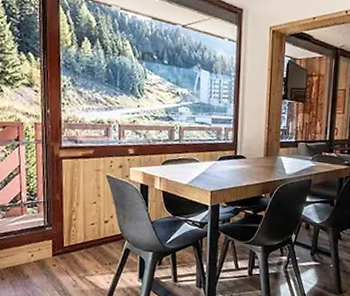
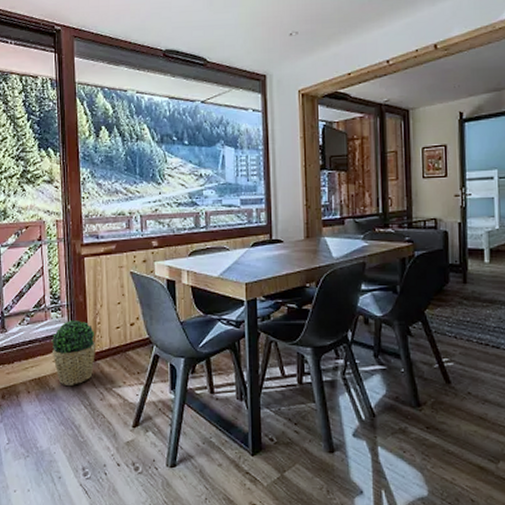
potted plant: none [27,216,71,275] -> present [51,320,95,387]

